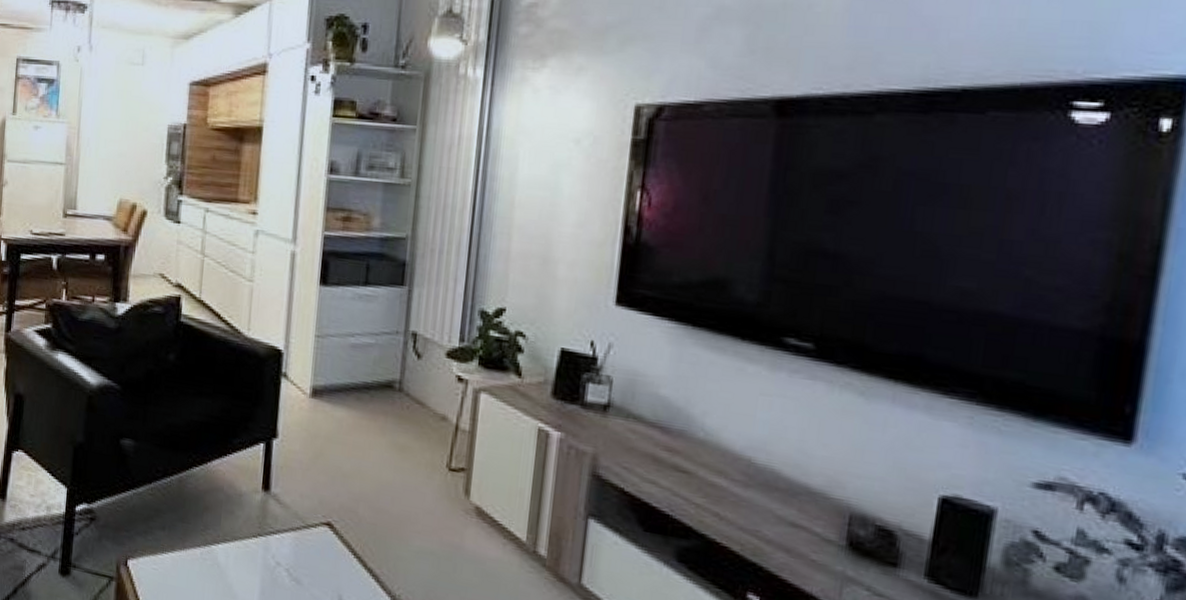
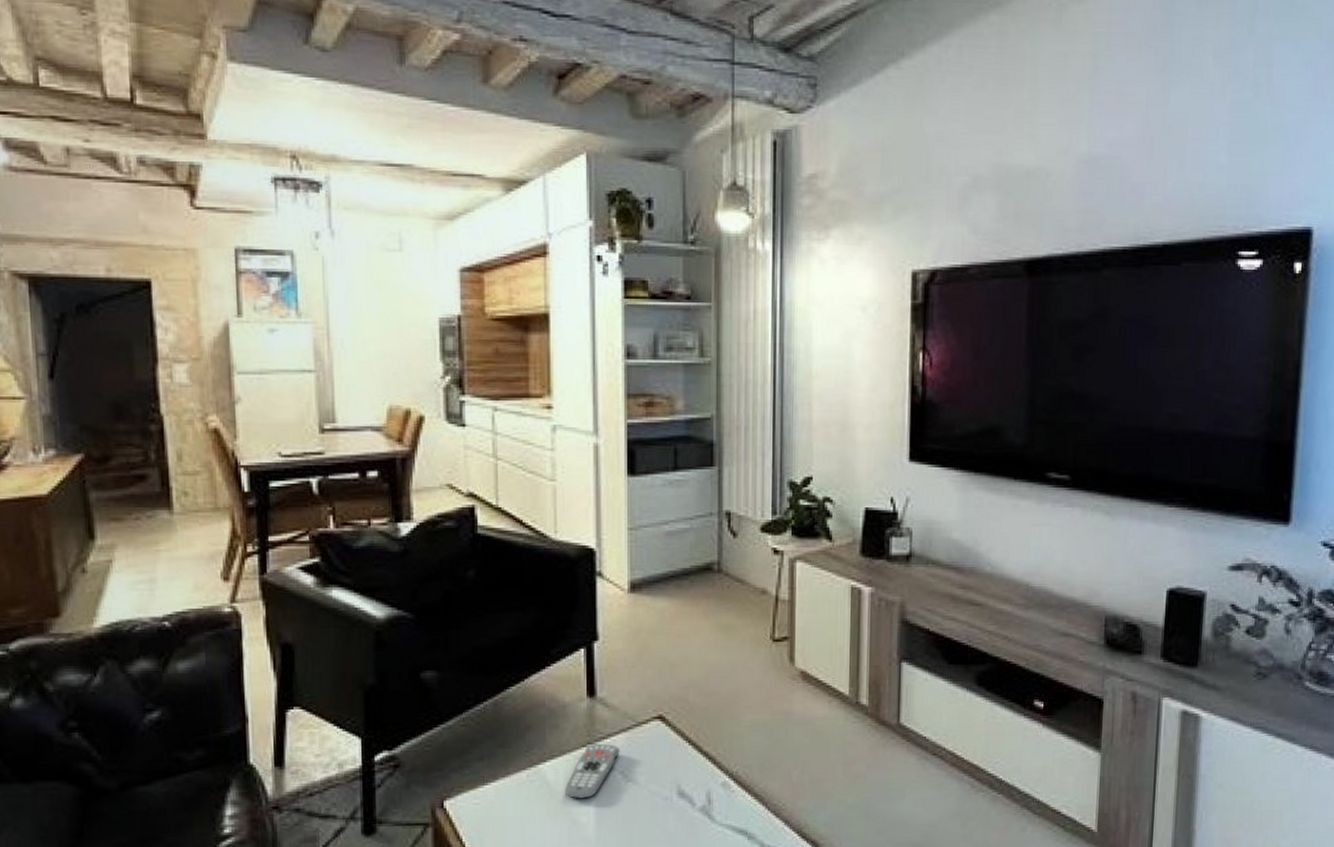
remote control: none [232,536,287,588] -> present [564,743,620,799]

